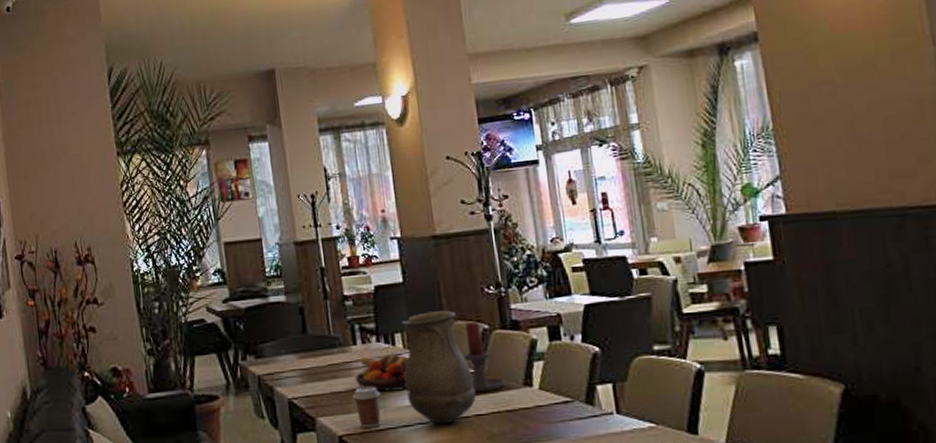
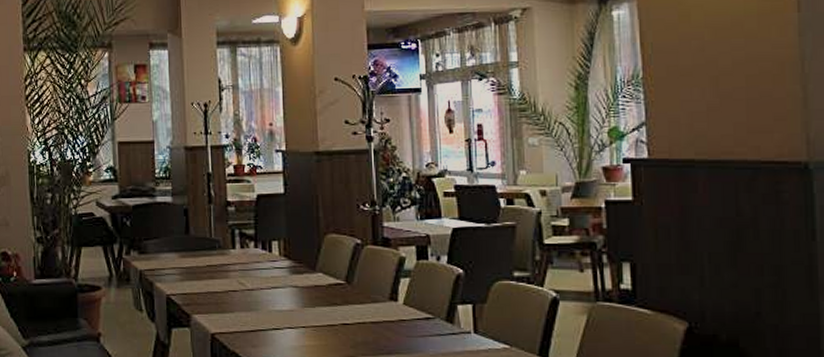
coffee cup: present [352,386,381,428] -> none [227,289,254,328]
fruit bowl: present [354,353,410,392] -> none [231,259,284,295]
vase: present [401,310,477,425] -> none [278,223,344,331]
candle holder: present [463,321,506,393] -> none [335,235,372,303]

